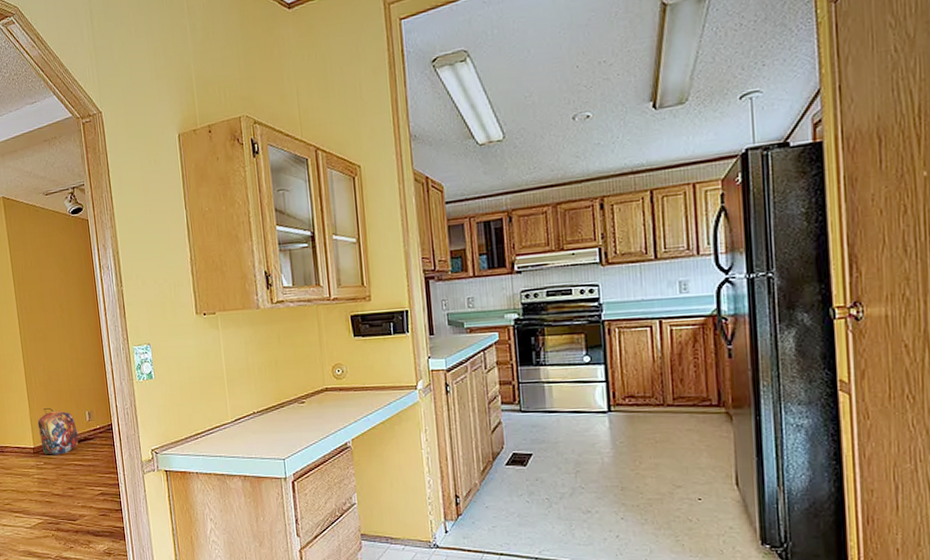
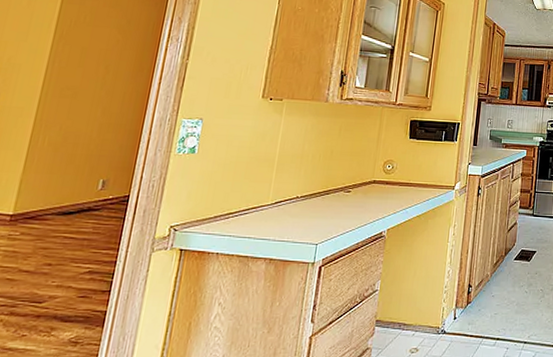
backpack: present [37,408,79,455] -> none [24,171,82,225]

